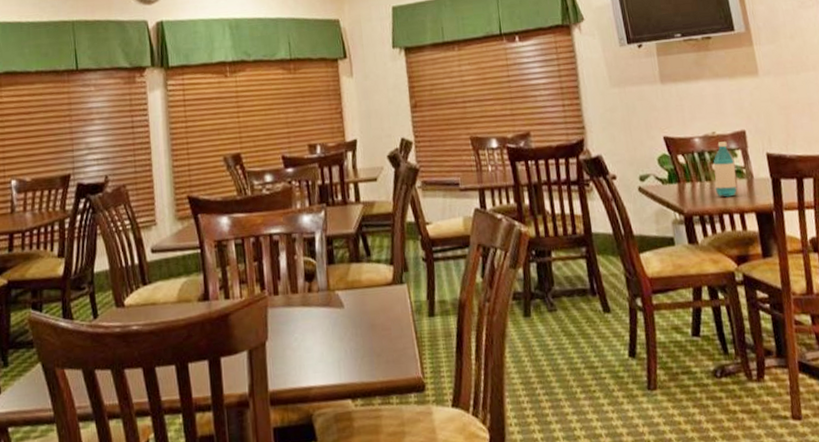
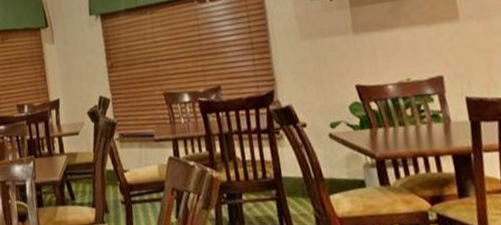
water bottle: present [713,141,738,197] -> none [407,87,433,141]

